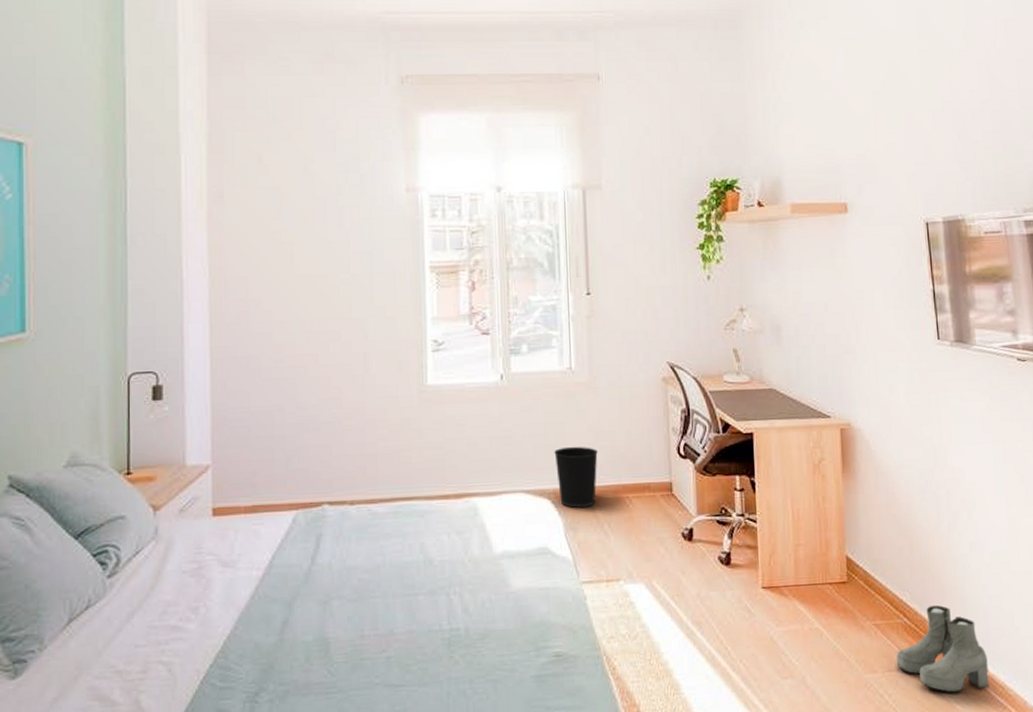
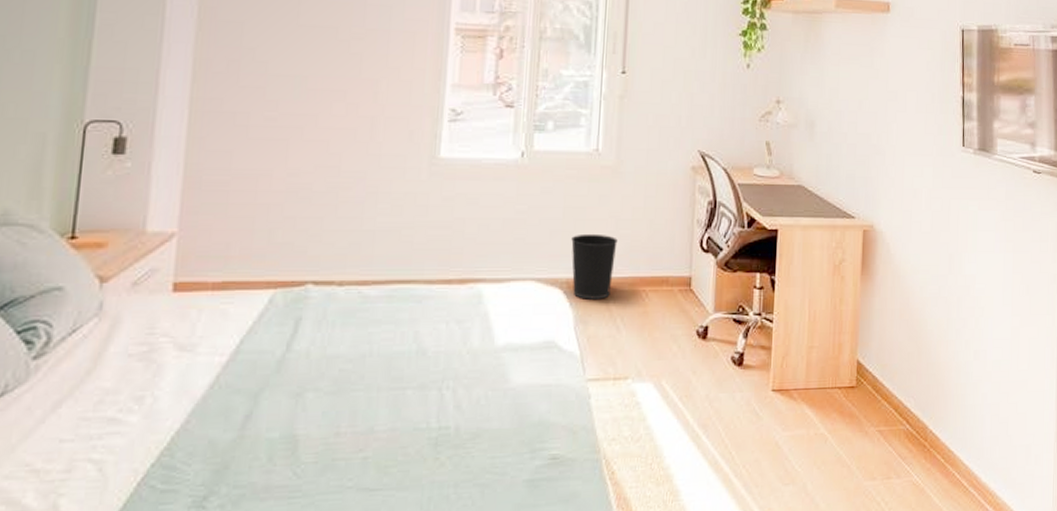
boots: present [896,605,989,693] -> none [895,412,981,501]

